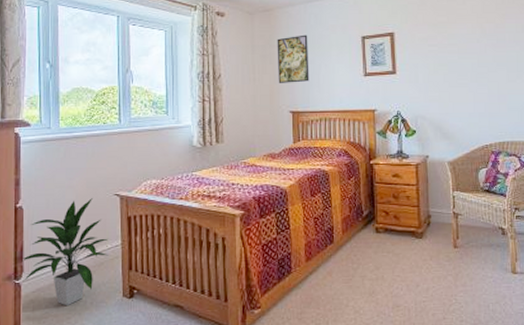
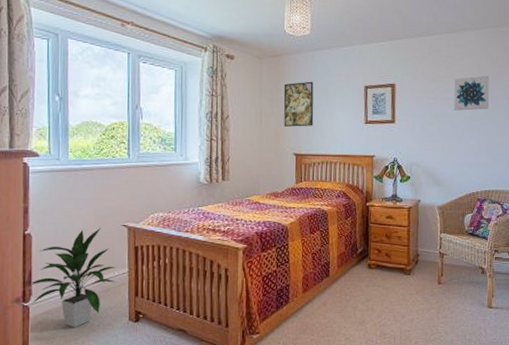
wall art: none [458,19,498,57] -> present [454,76,490,111]

